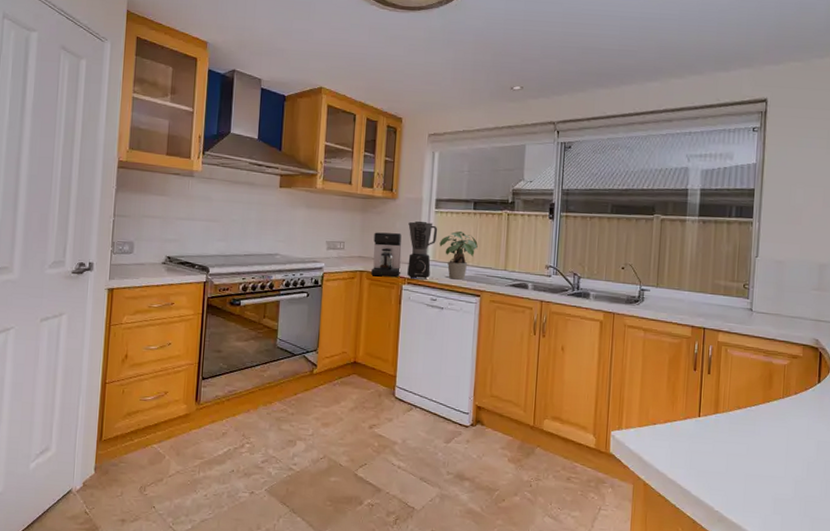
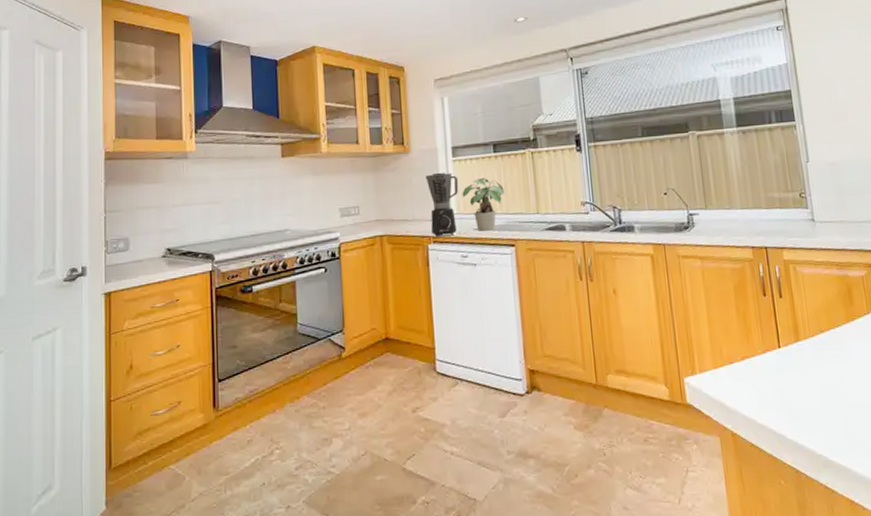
coffee maker: present [371,232,402,277] -> none [390,189,425,240]

